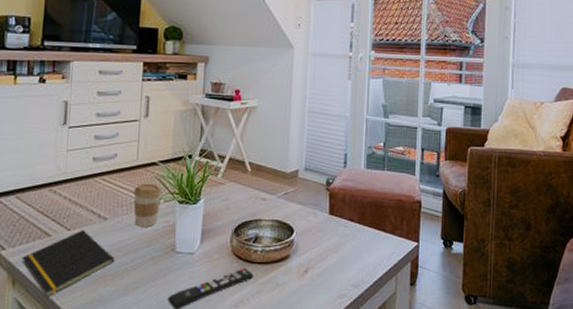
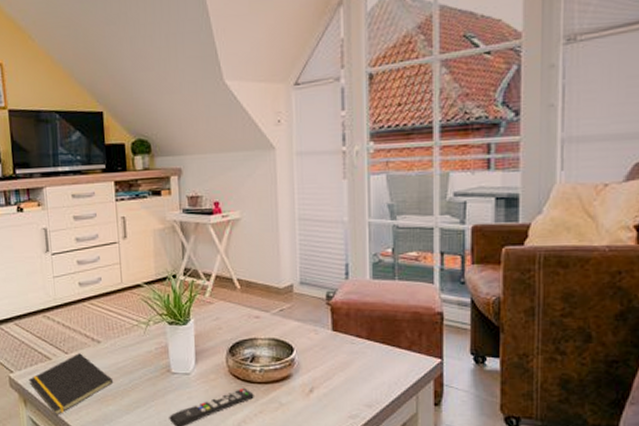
coffee cup: present [133,183,163,227] -> none [122,305,151,349]

